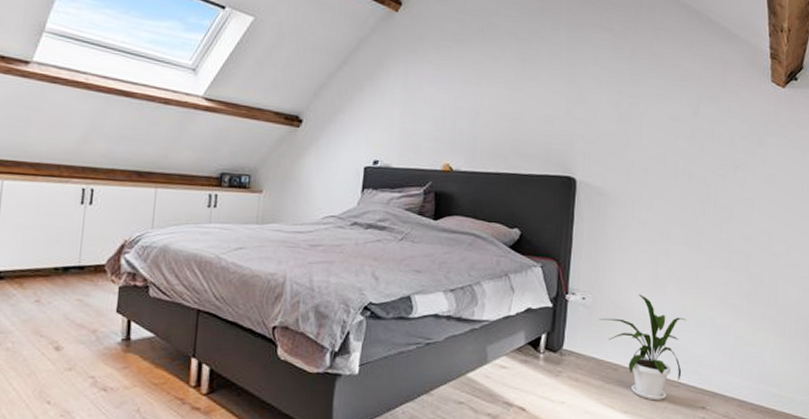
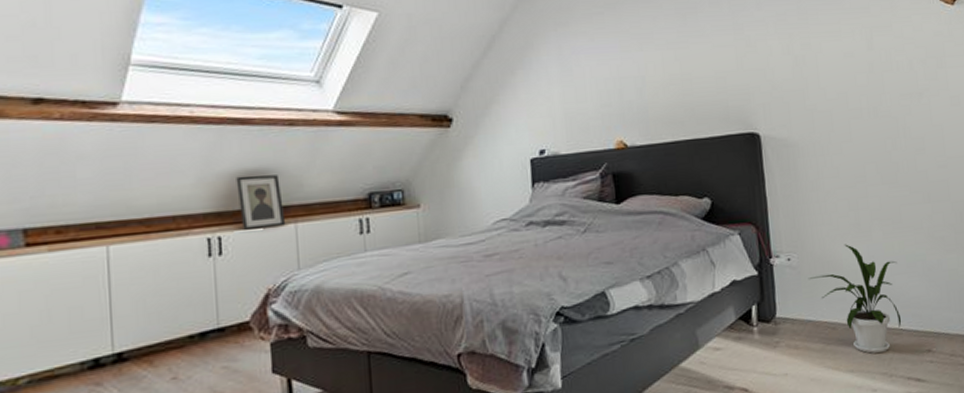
picture frame: none [112,140,149,189] -> present [236,174,286,232]

